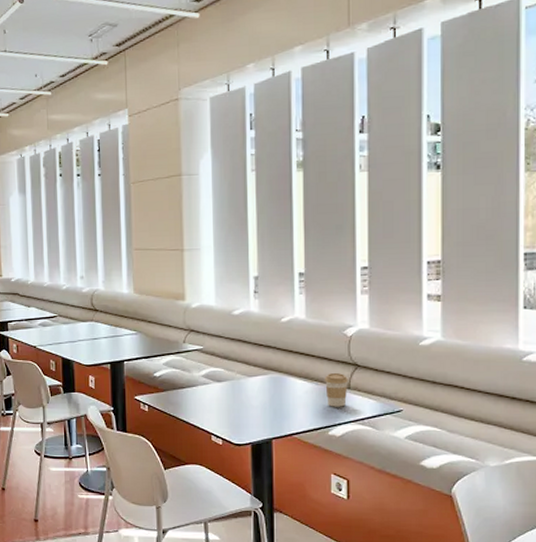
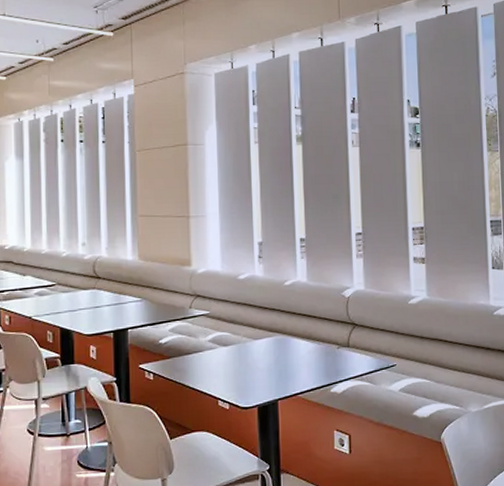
coffee cup: present [325,372,348,407] -> none [326,332,347,365]

